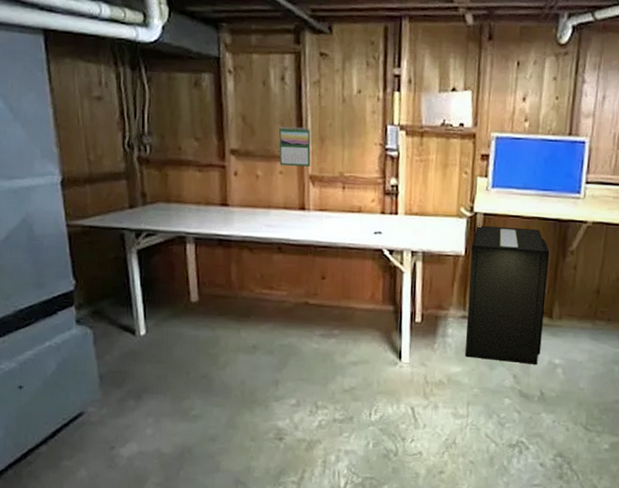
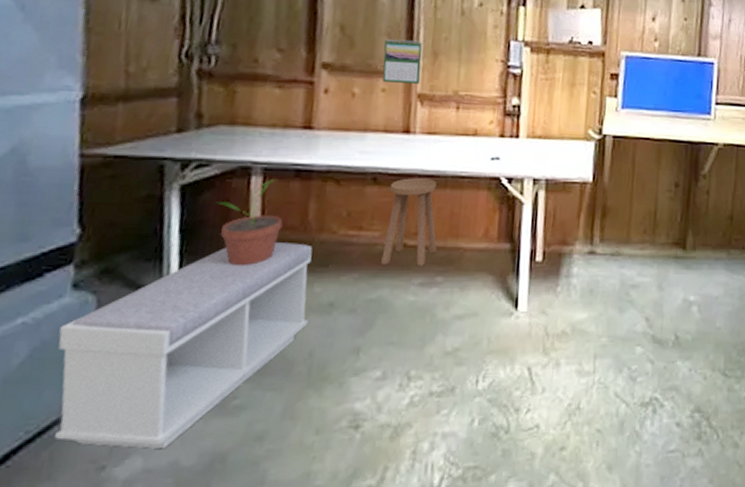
bench: none [73,297,238,440] -> present [55,243,313,450]
potted plant: none [163,247,213,314] -> present [216,179,283,266]
stool: none [289,248,333,321] -> present [381,178,437,266]
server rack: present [465,225,550,365] -> none [592,148,682,304]

